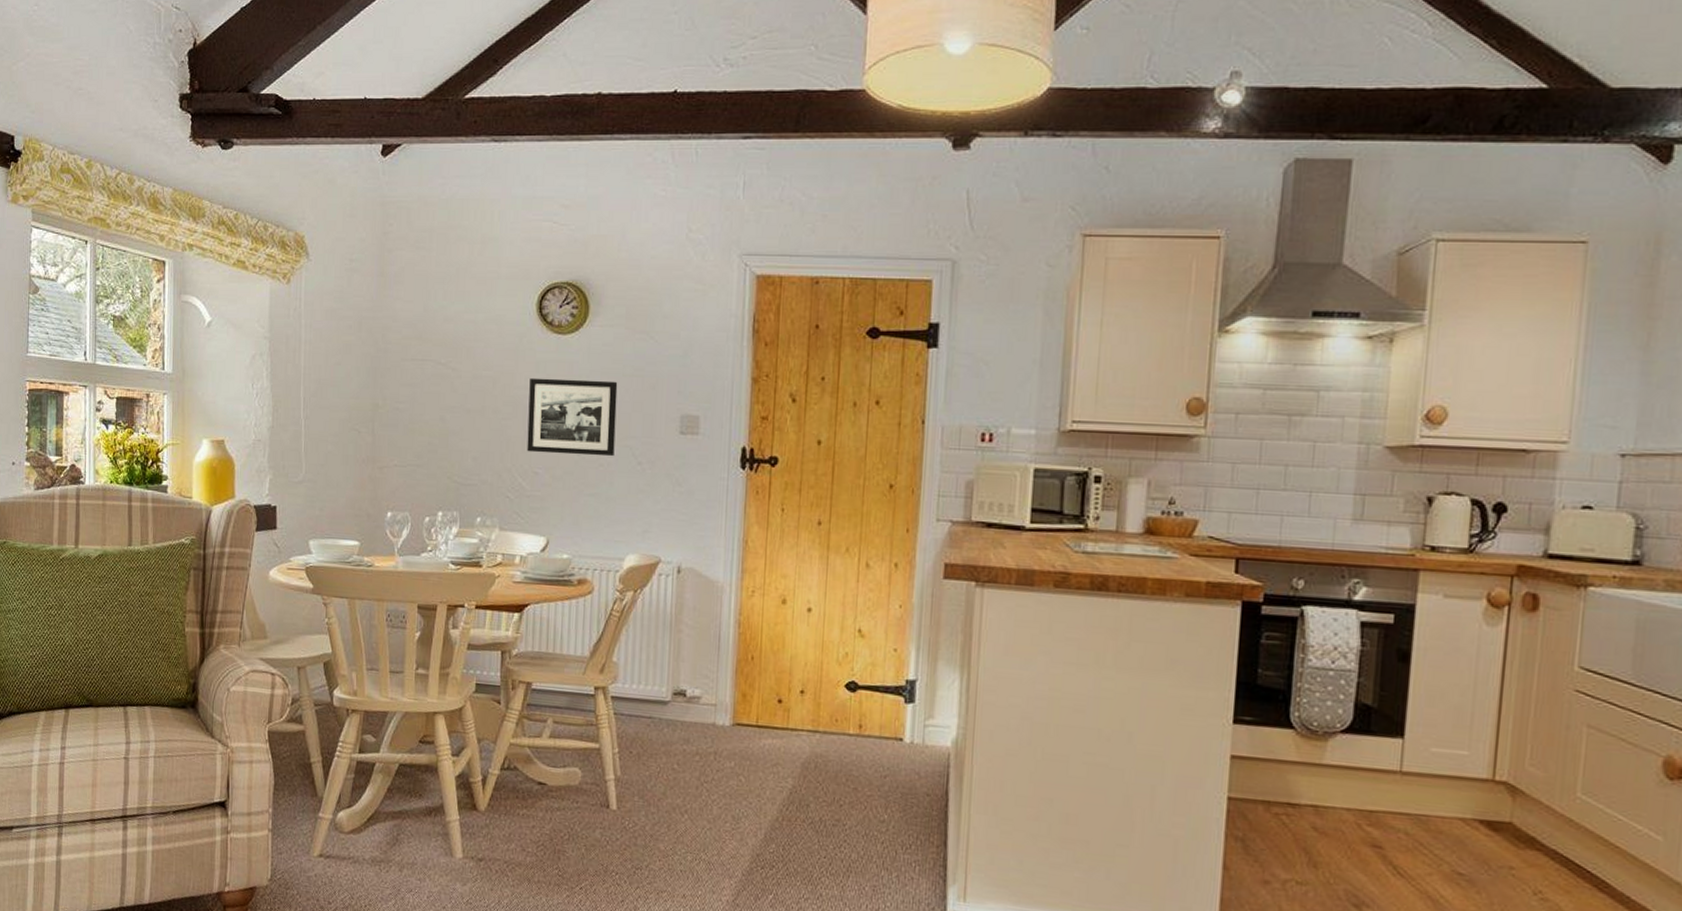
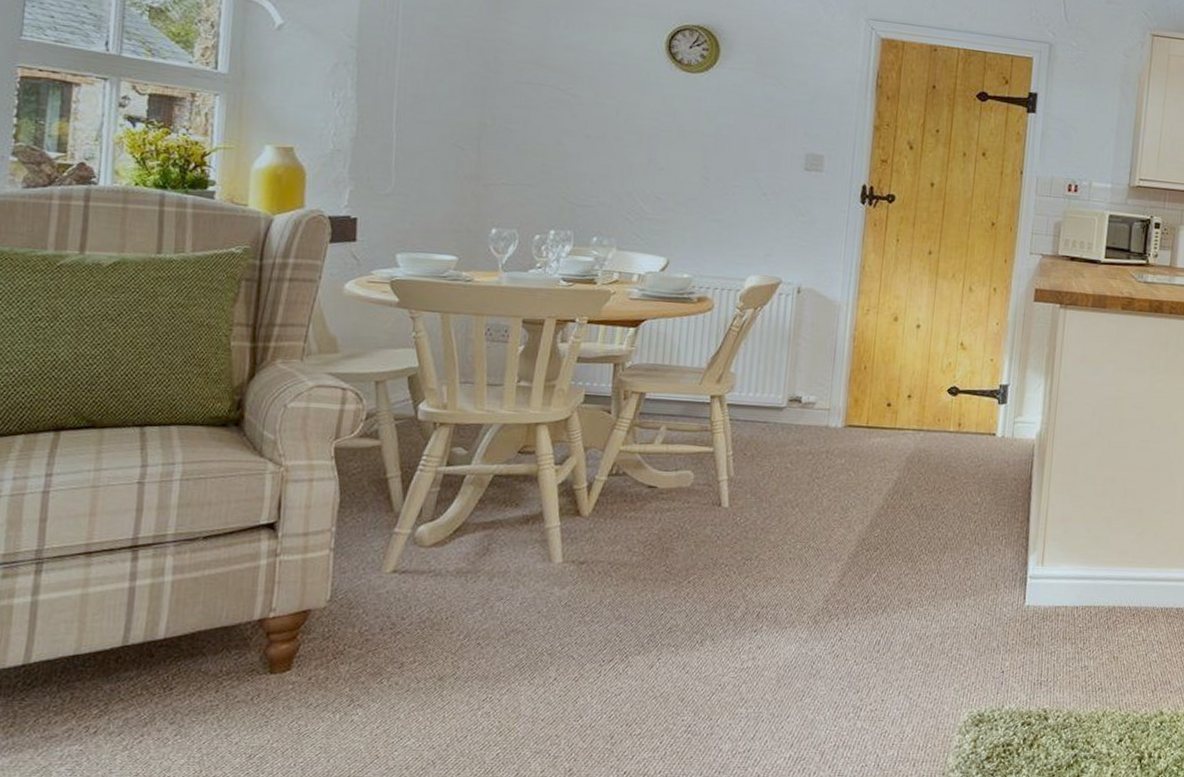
picture frame: present [527,377,618,457] -> none [649,109,746,187]

